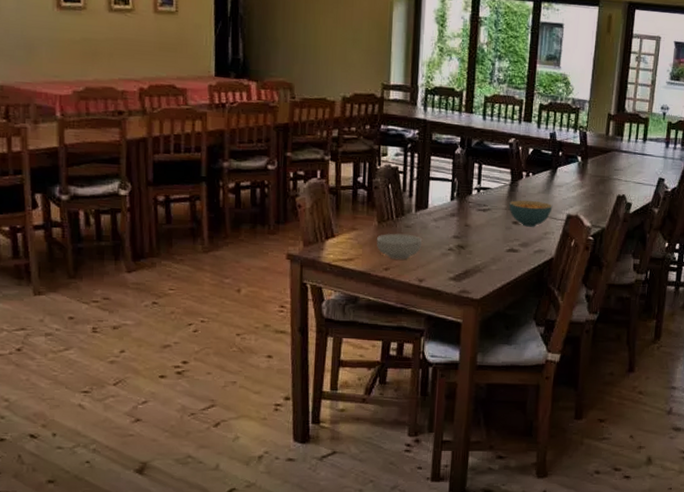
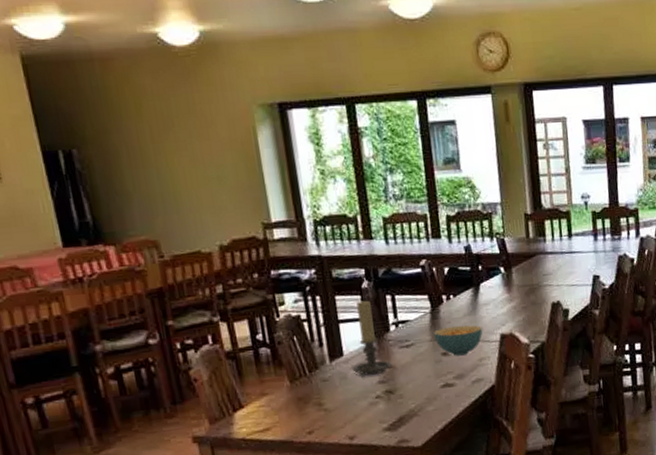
cereal bowl: present [376,233,422,260] -> none [291,388,345,420]
candle holder: none [433,164,468,230] -> present [352,300,393,377]

